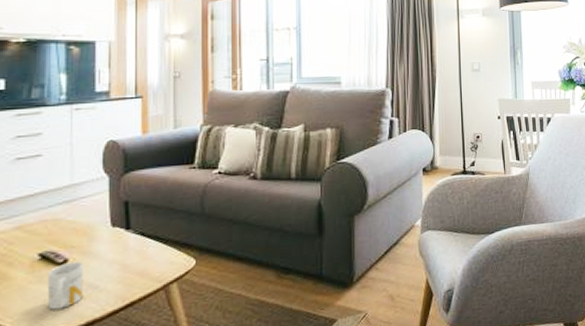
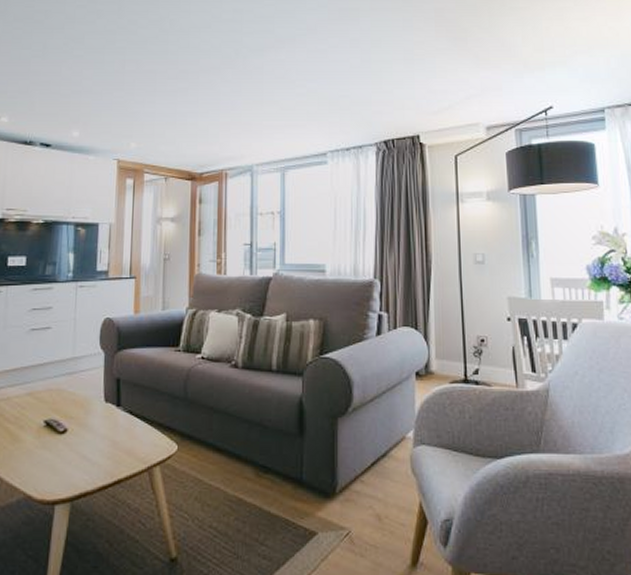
mug: present [47,261,84,310] -> none [49,432,80,477]

